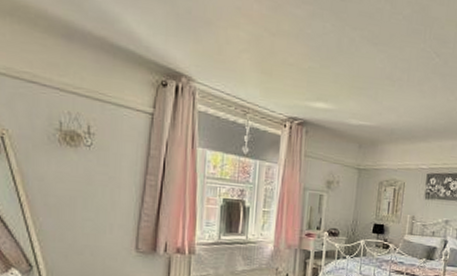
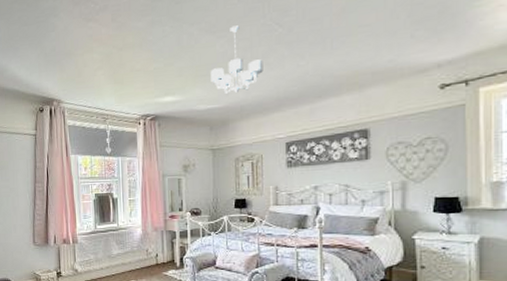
chandelier: none [366,43,418,114] -> present [210,25,263,94]

